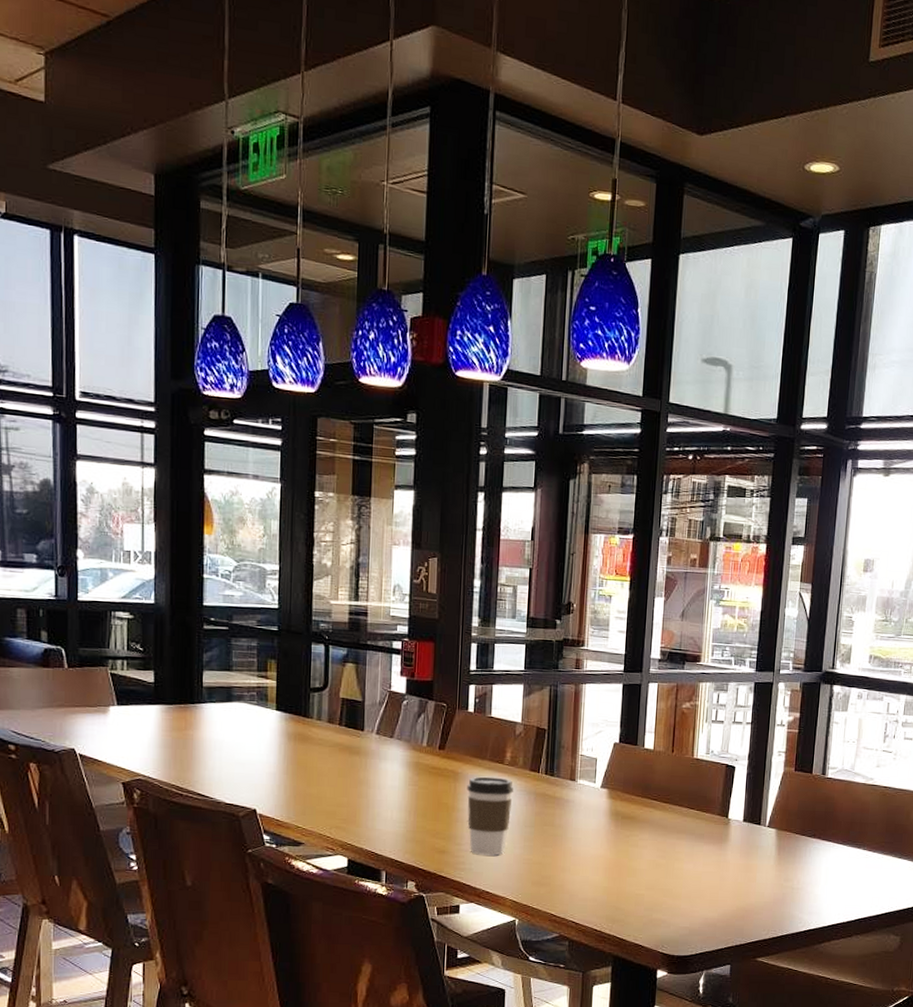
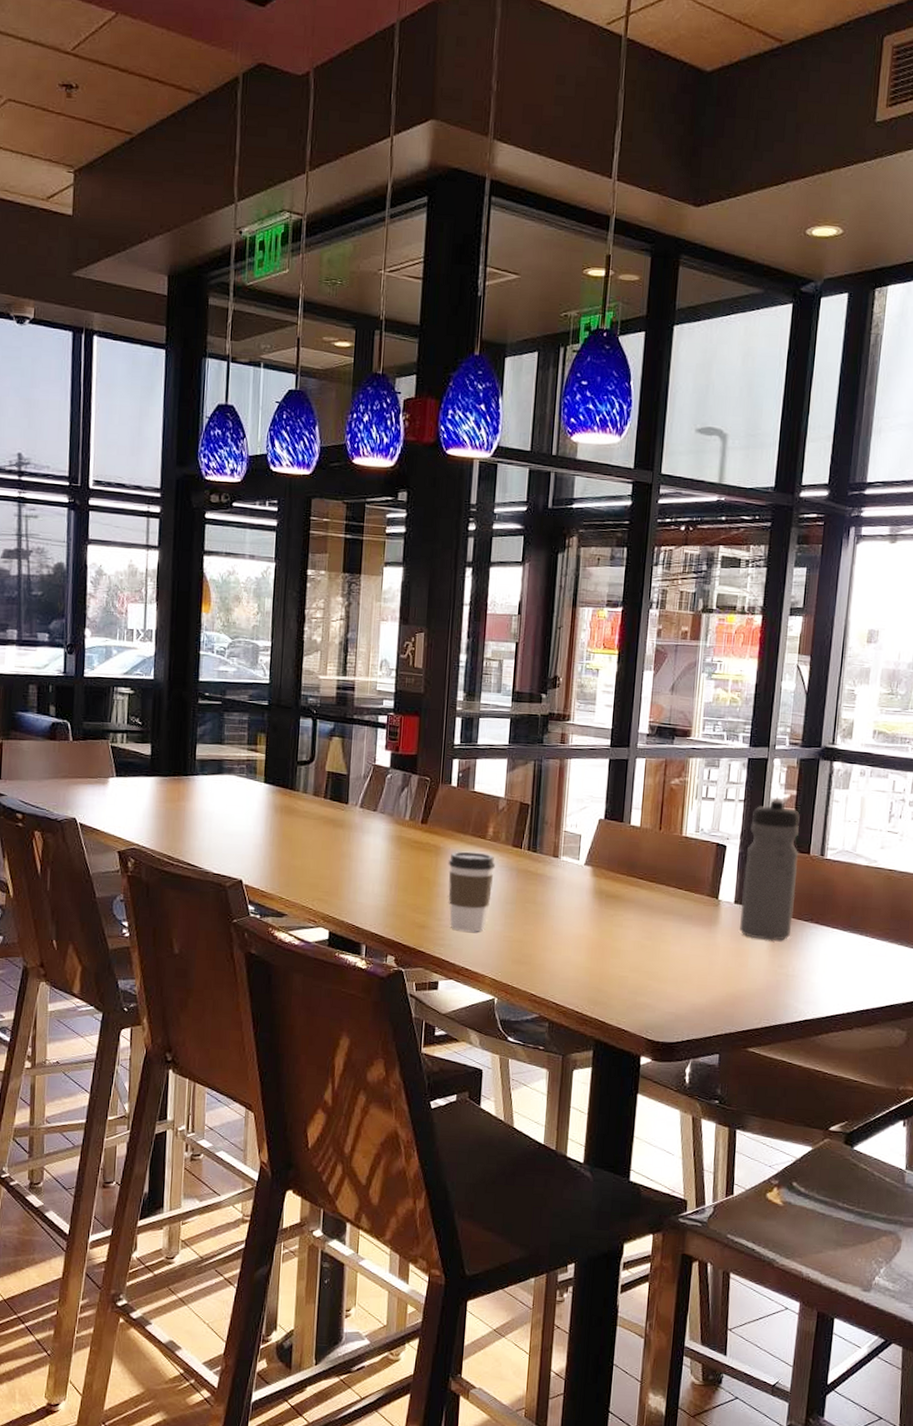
water bottle: none [748,720,803,857] -> present [740,798,800,941]

